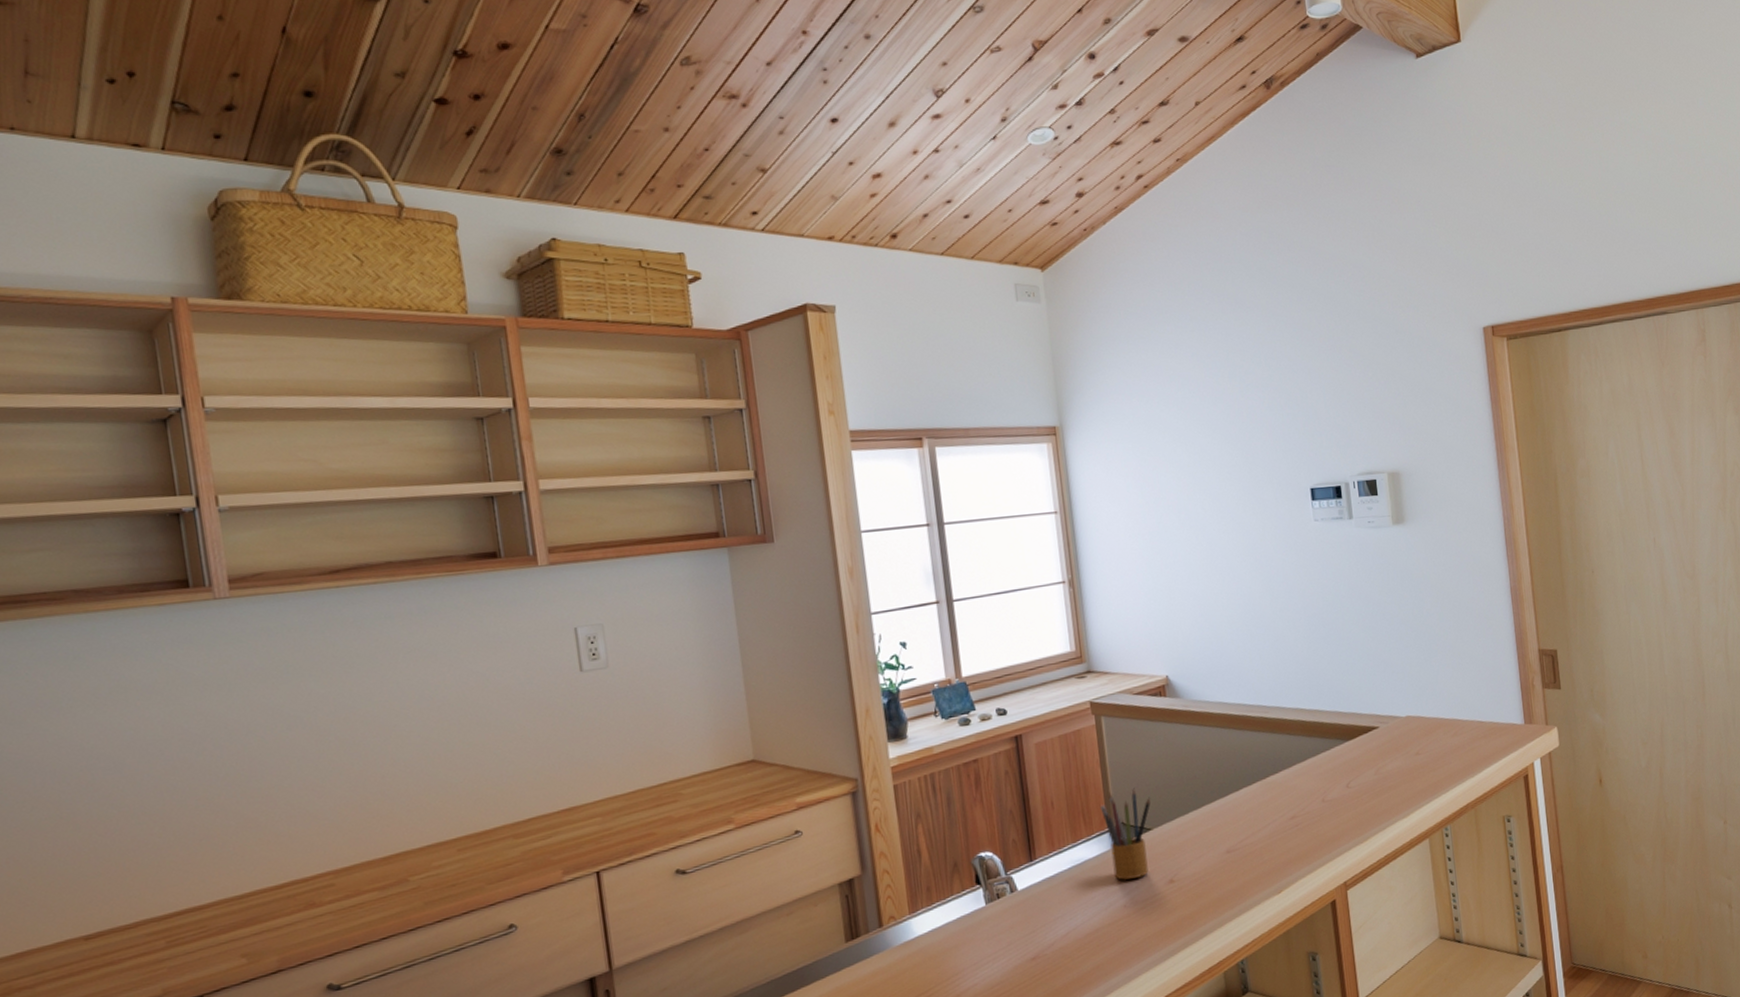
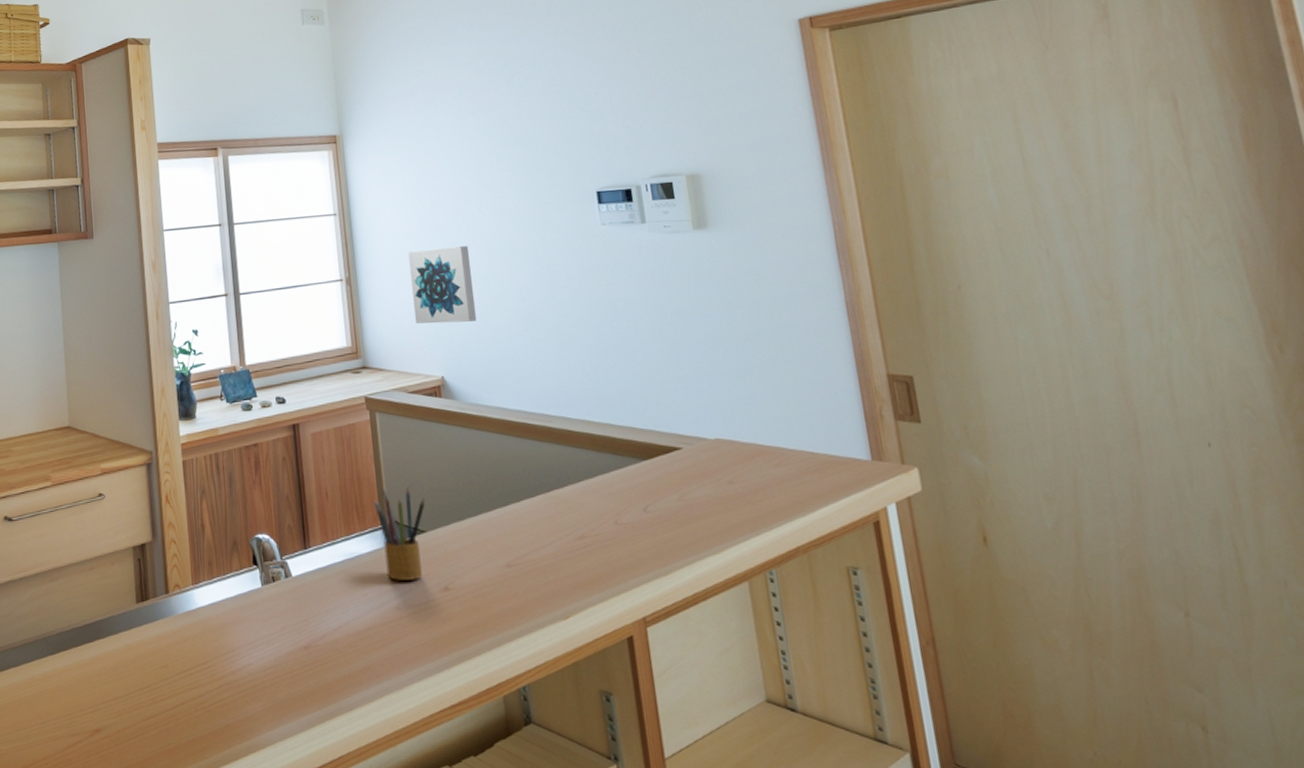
wall art: none [1131,544,1200,624] -> present [407,246,477,324]

